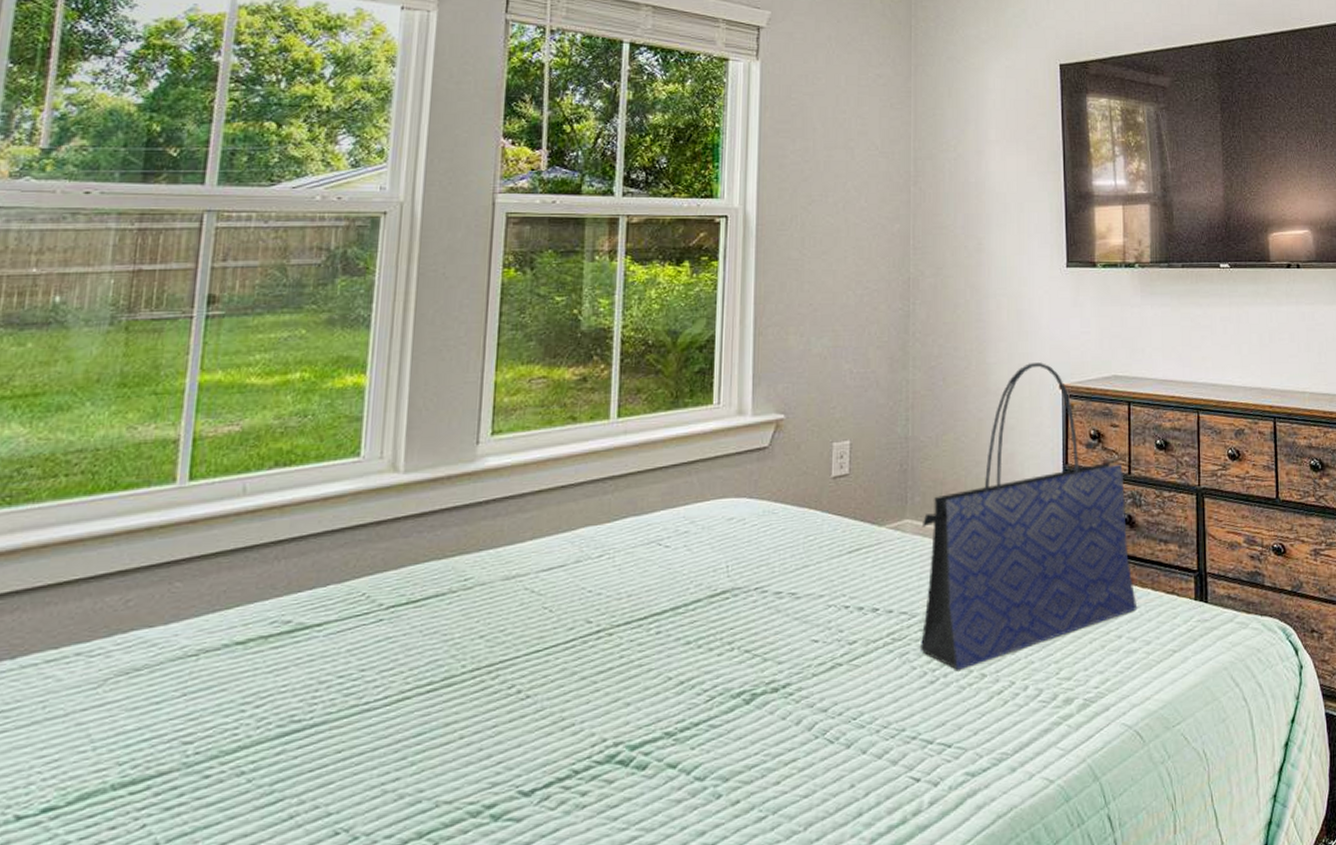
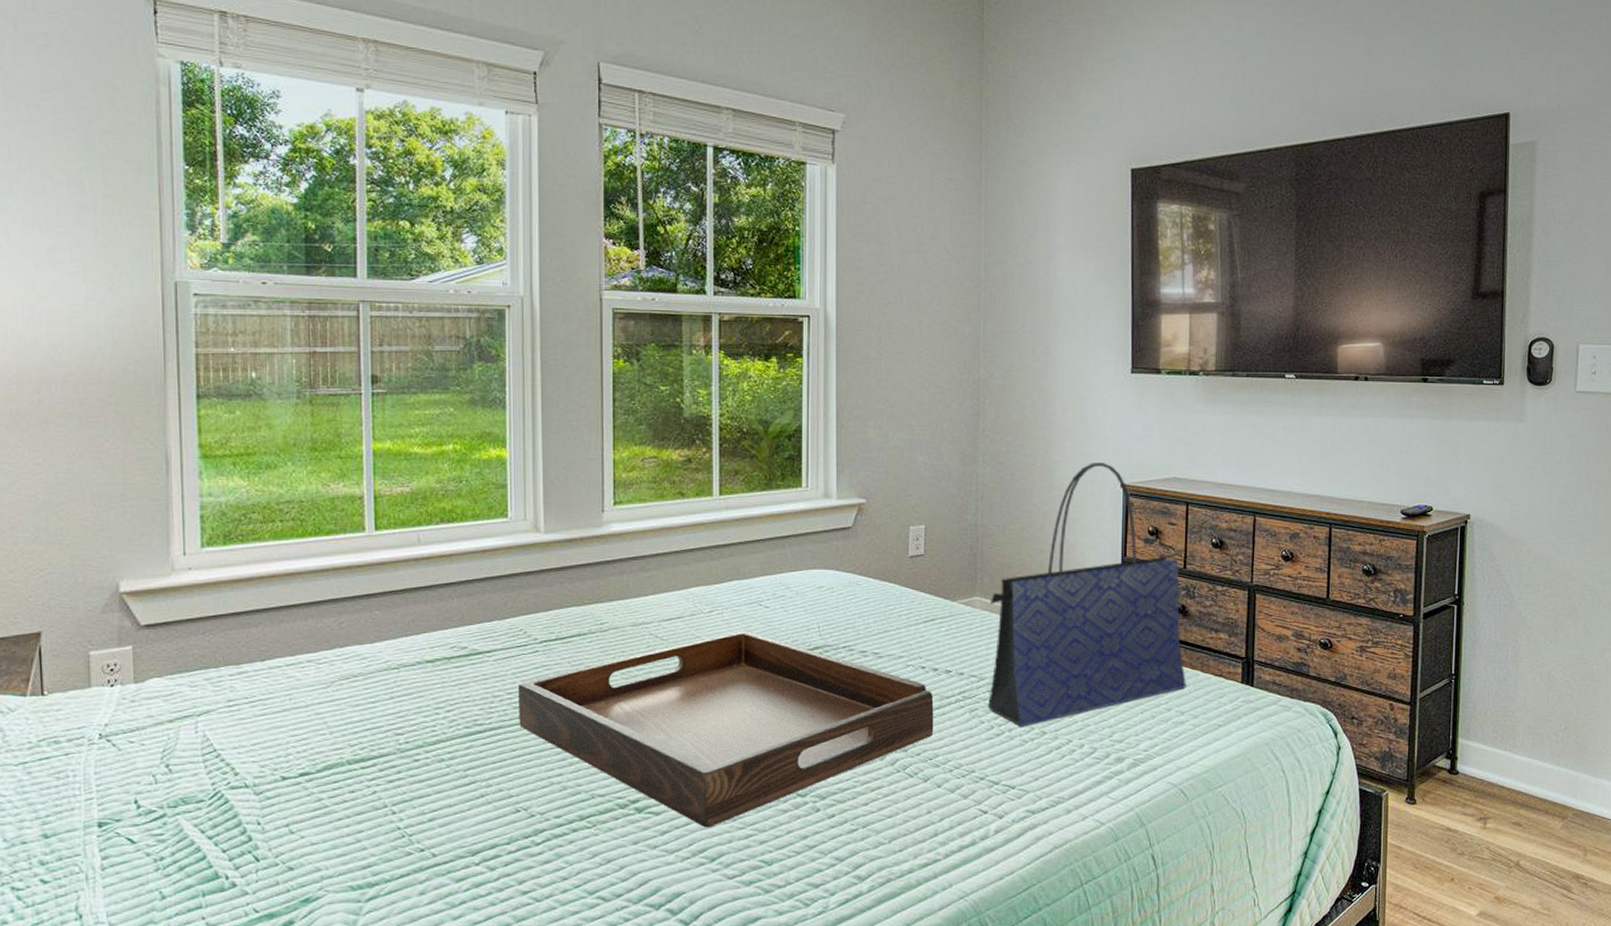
serving tray: none [349,576,859,833] -> present [519,631,934,828]

